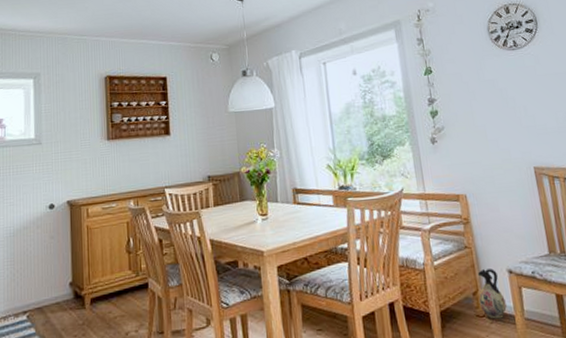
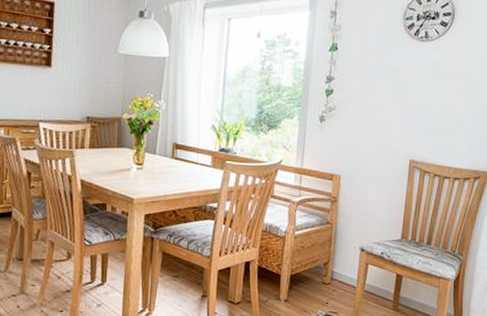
ceramic jug: present [477,269,507,319] -> none [327,244,351,288]

